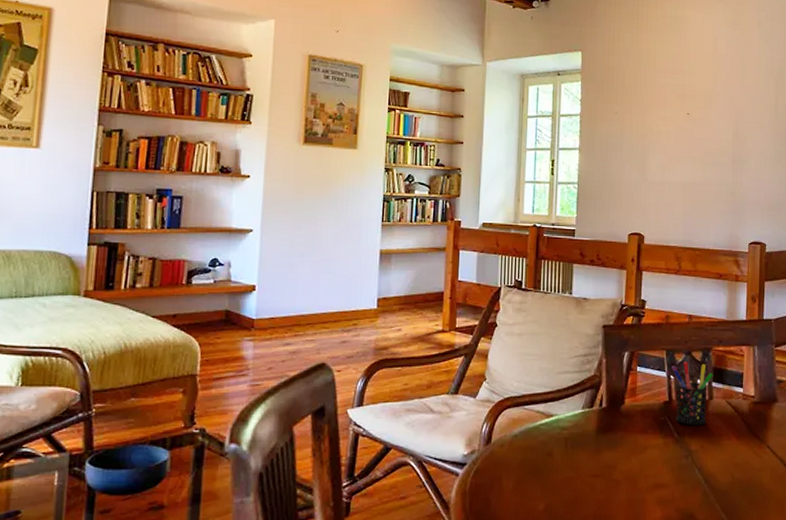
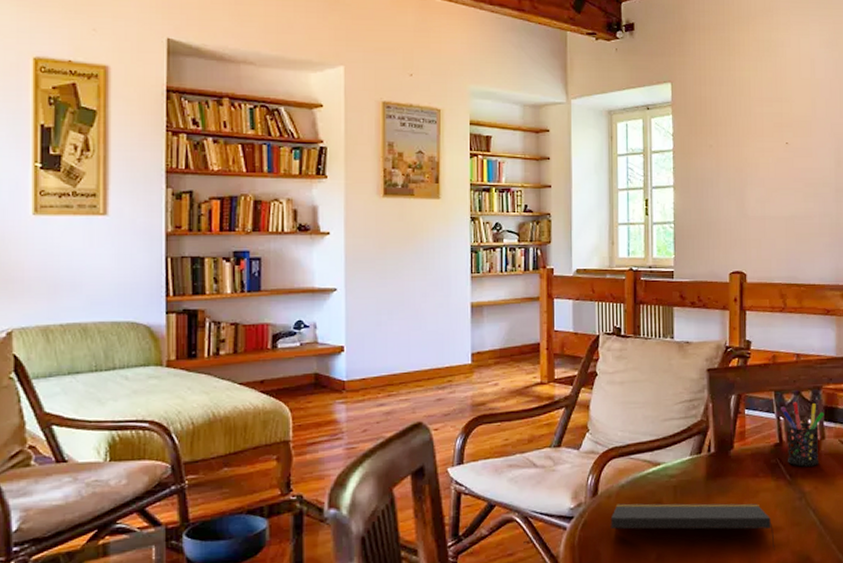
notepad: none [501,453,660,507] -> present [610,503,775,550]

